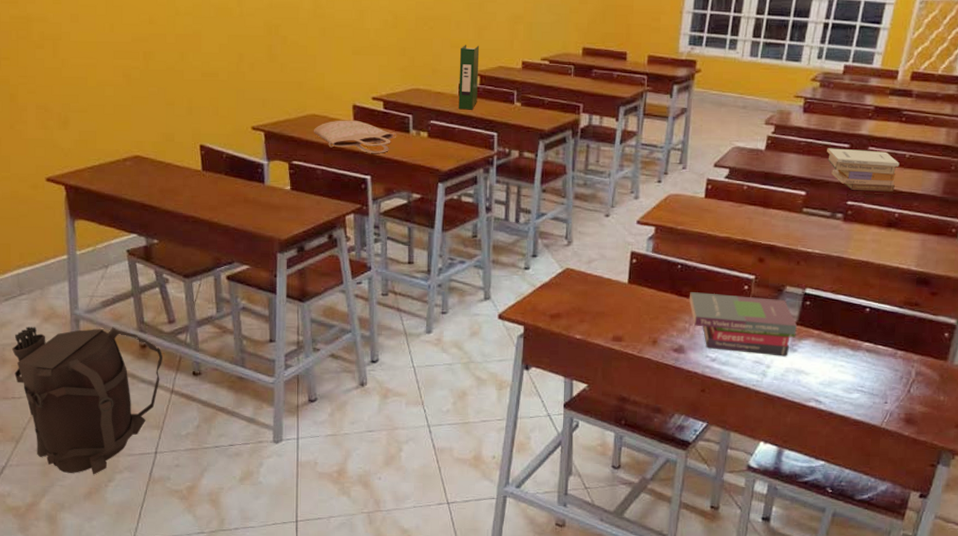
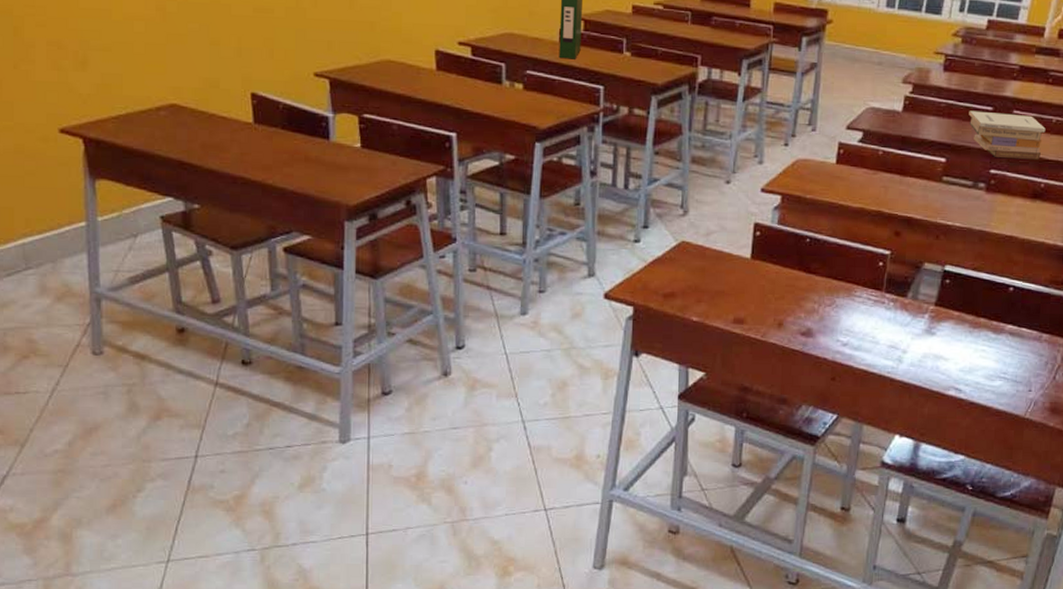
backpack: present [12,327,162,475] -> none [16,307,205,484]
shopping bag: present [313,120,397,153] -> none [388,67,487,107]
books: present [689,292,798,357] -> none [818,269,937,341]

